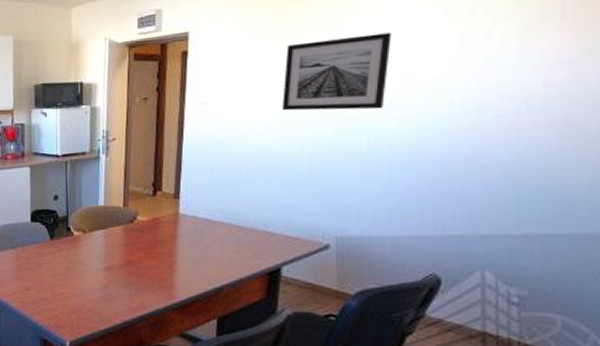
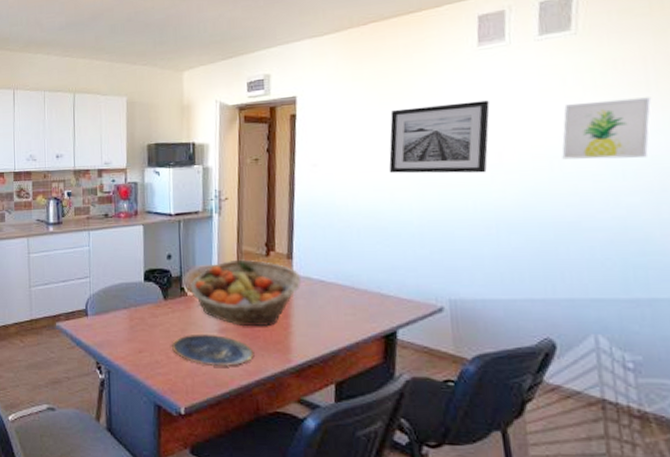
plate: none [58,272,139,304] -> present [172,333,254,367]
fruit basket: none [77,199,188,265] -> present [191,259,302,327]
wall art: none [464,25,567,94] -> present [562,97,652,160]

